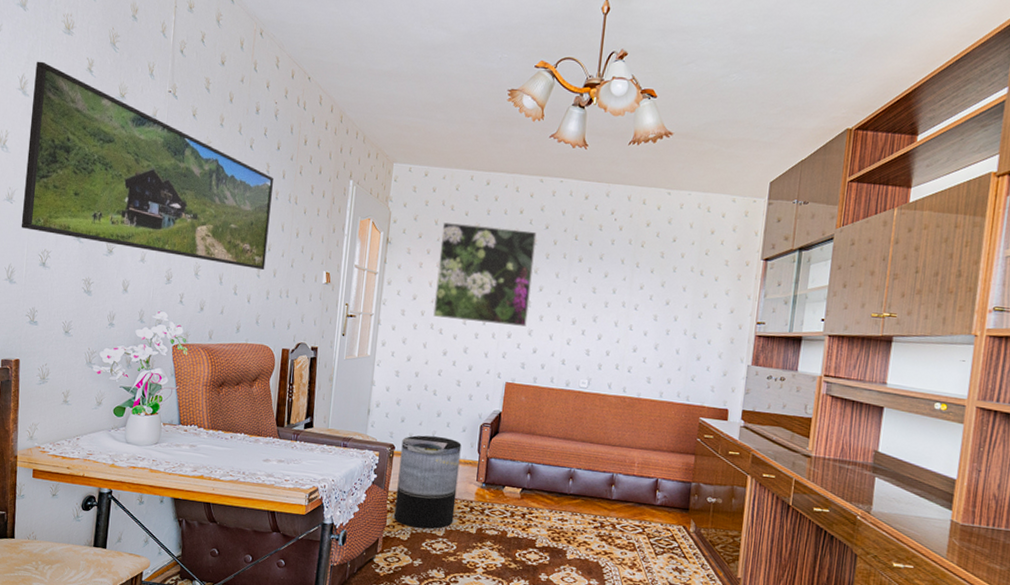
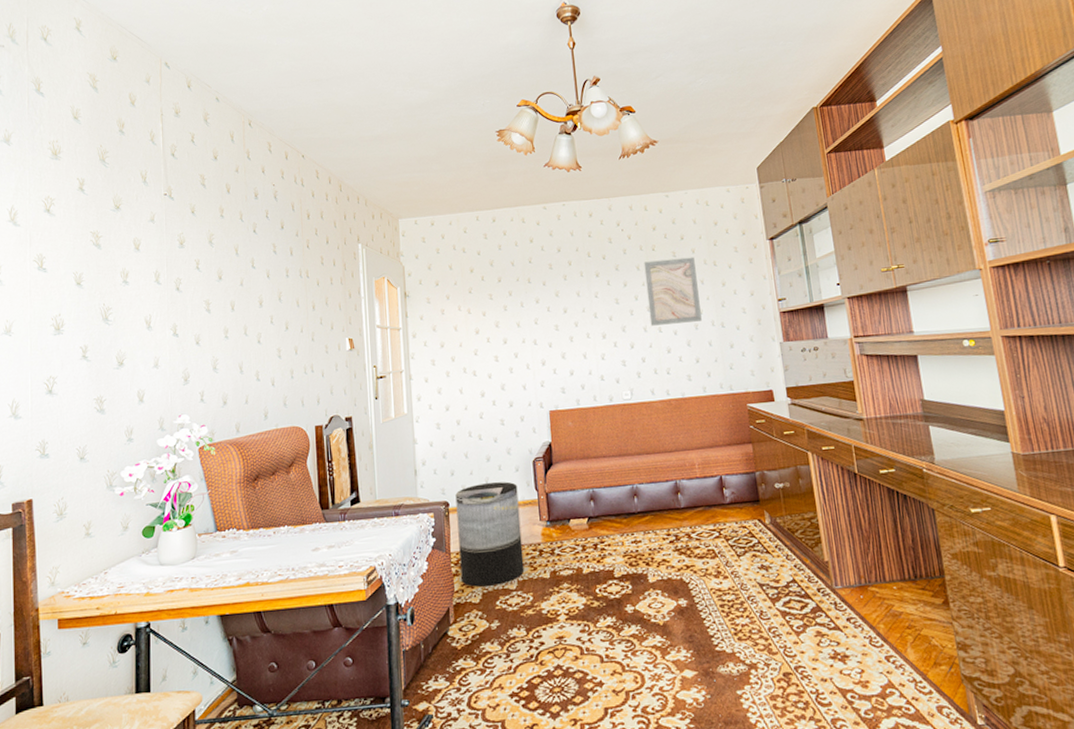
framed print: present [21,61,273,271] -> none [22,190,285,360]
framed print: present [433,222,537,327] -> none [457,257,559,360]
wall art: none [622,256,682,328] -> present [644,257,702,326]

